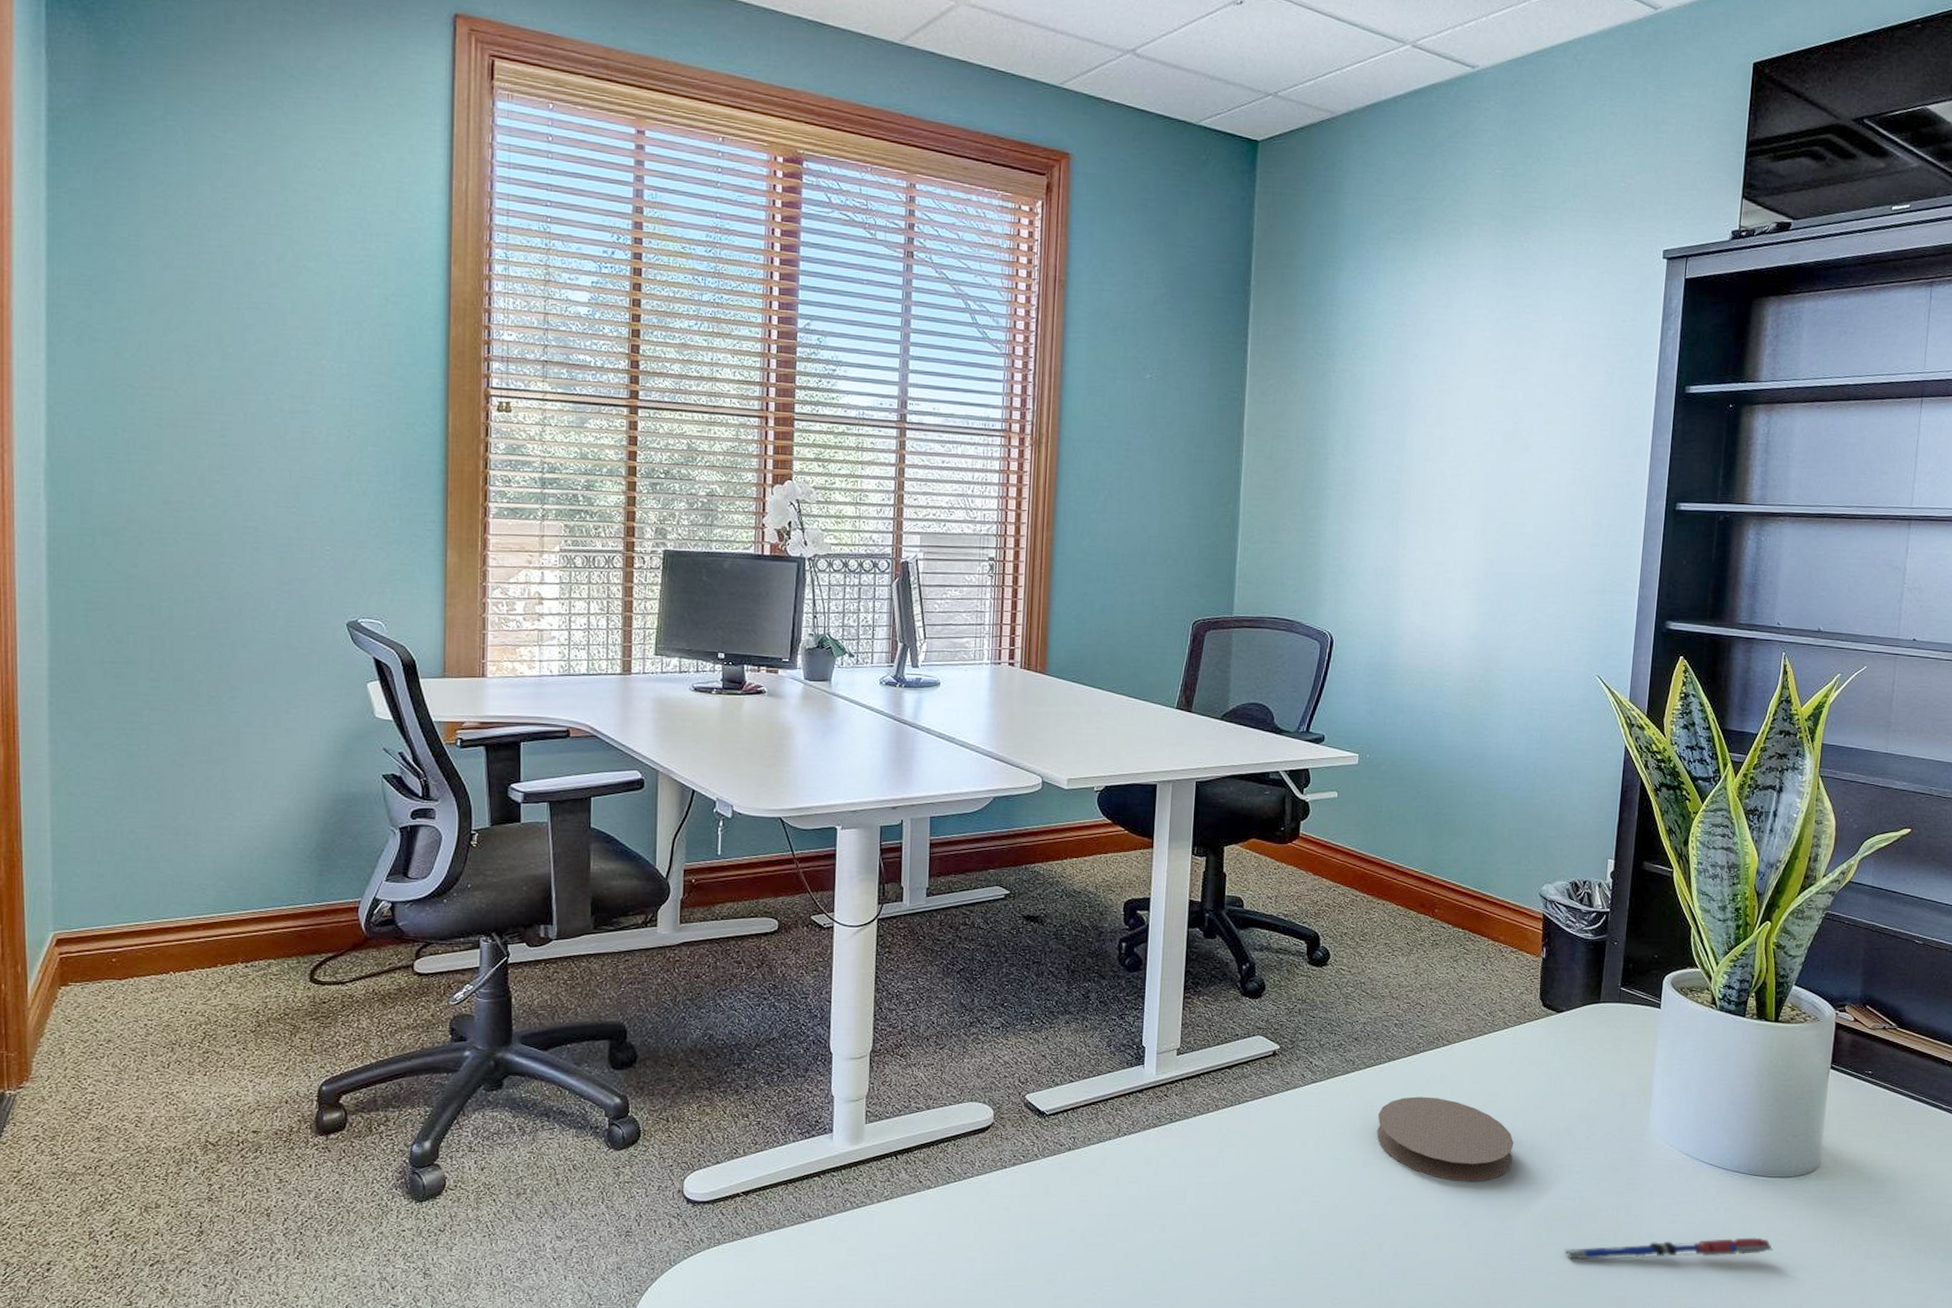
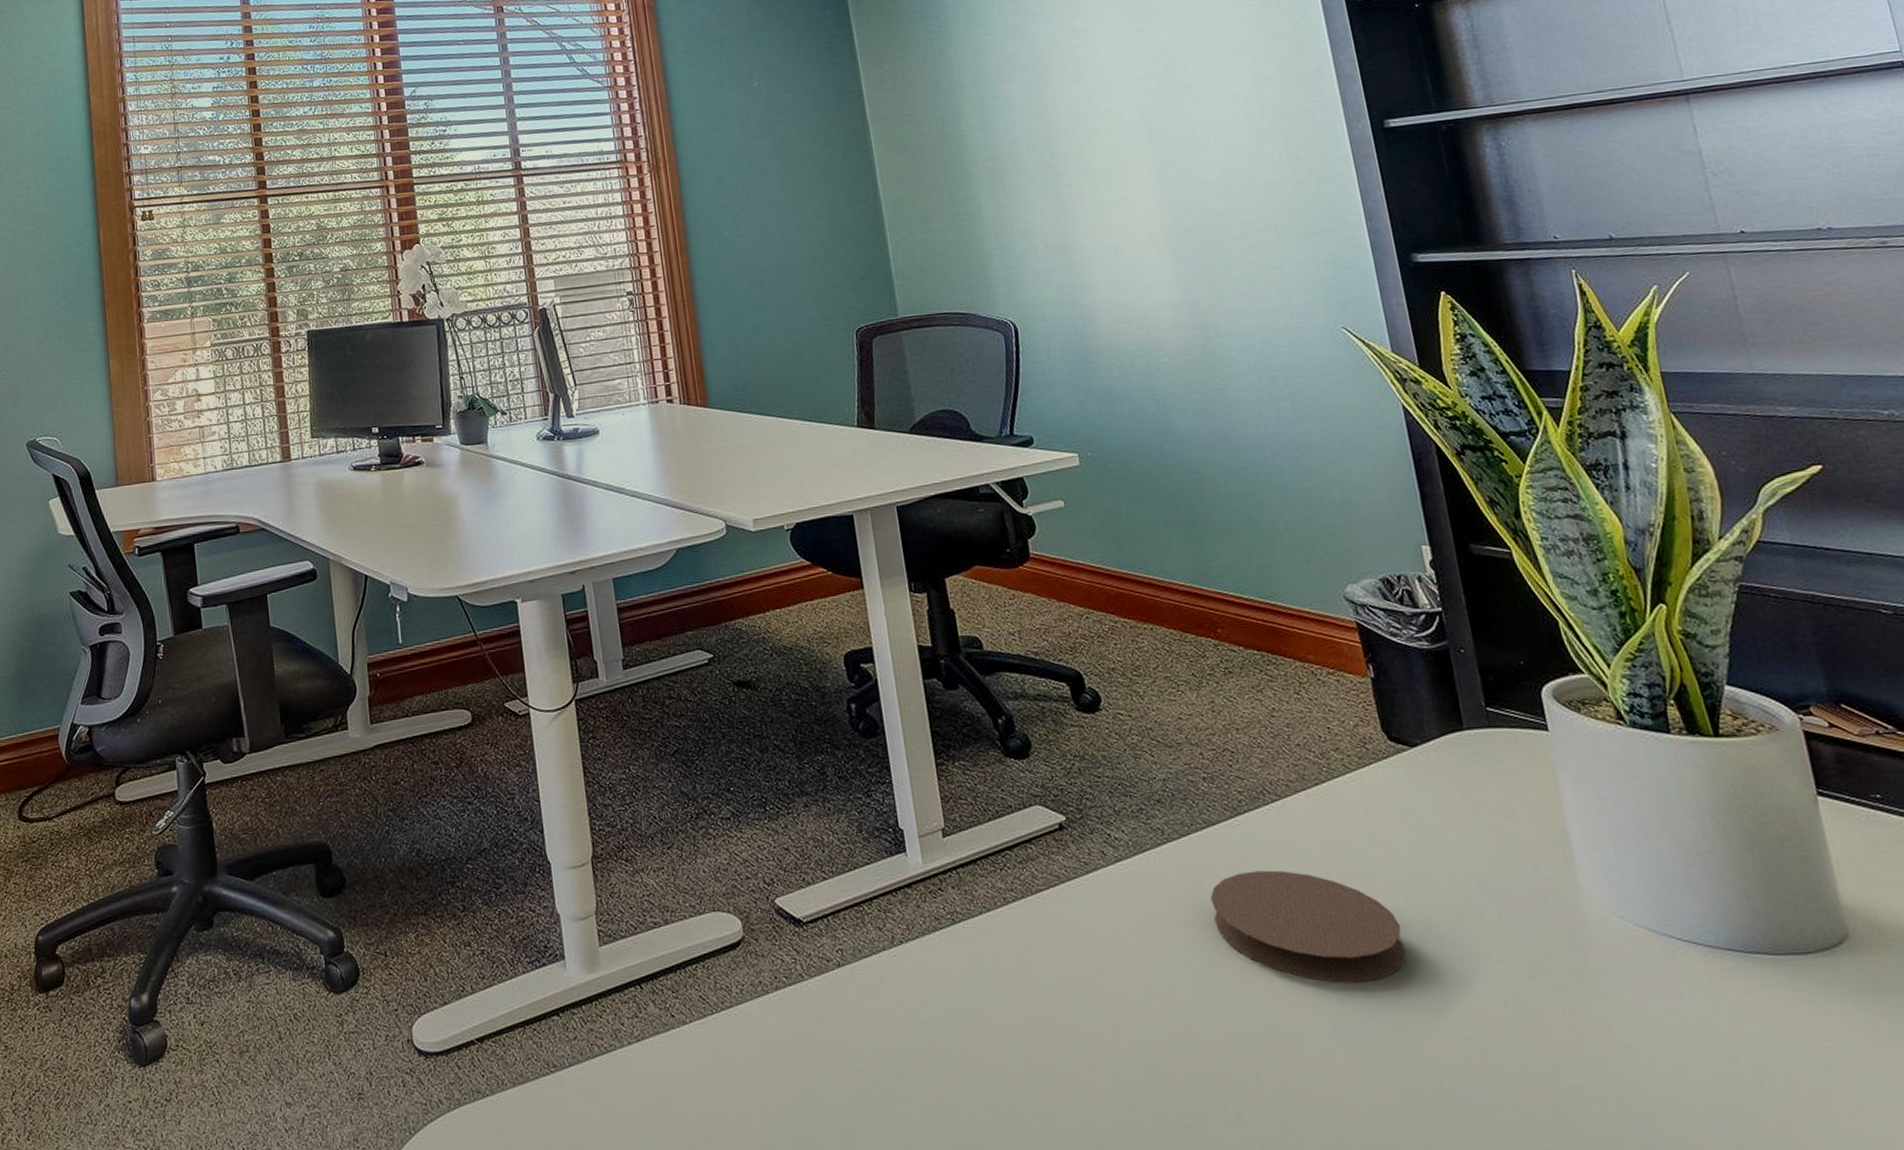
pen: present [1563,1237,1773,1261] -> none [1511,1044,1820,1089]

